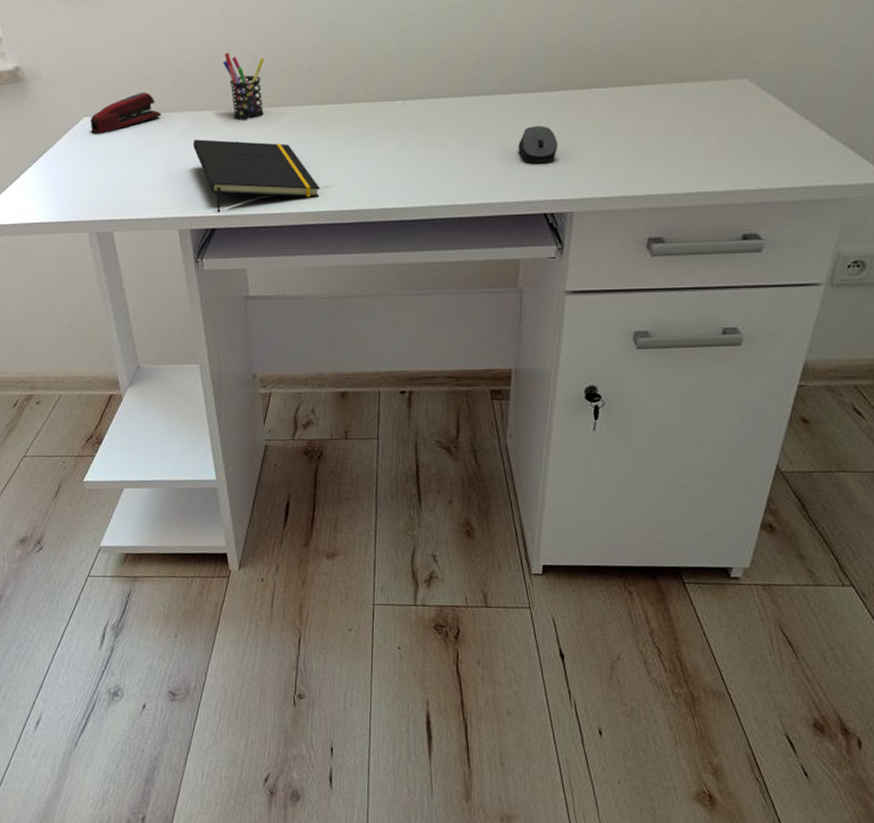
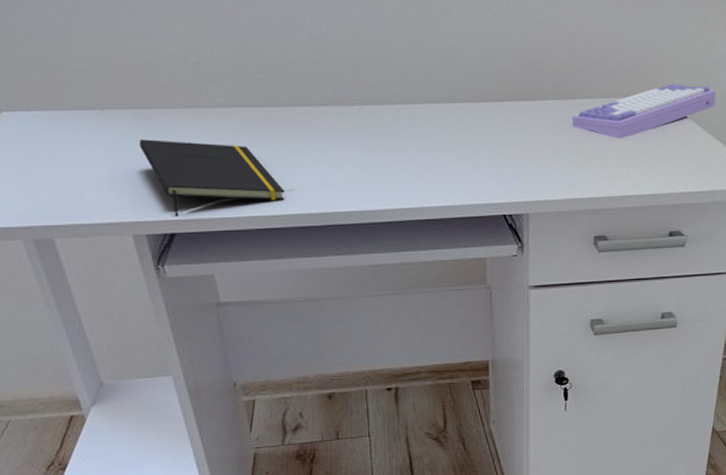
stapler: present [90,93,161,135] -> none [11,87,98,132]
pen holder: present [223,52,265,121] -> none [164,48,216,121]
computer mouse: present [518,126,558,164] -> none [474,134,510,169]
keyboard: none [634,62,821,129] -> present [571,83,716,139]

